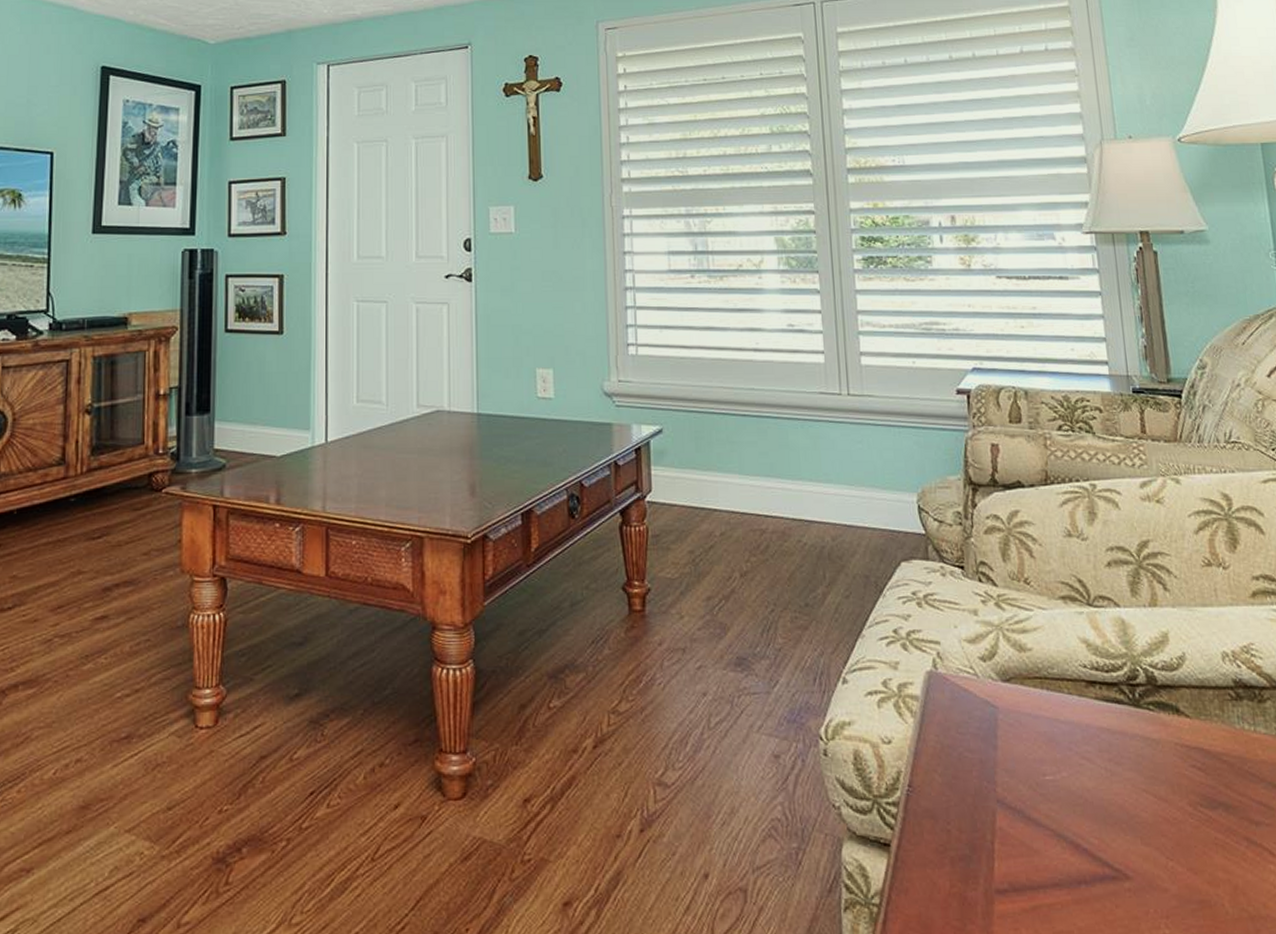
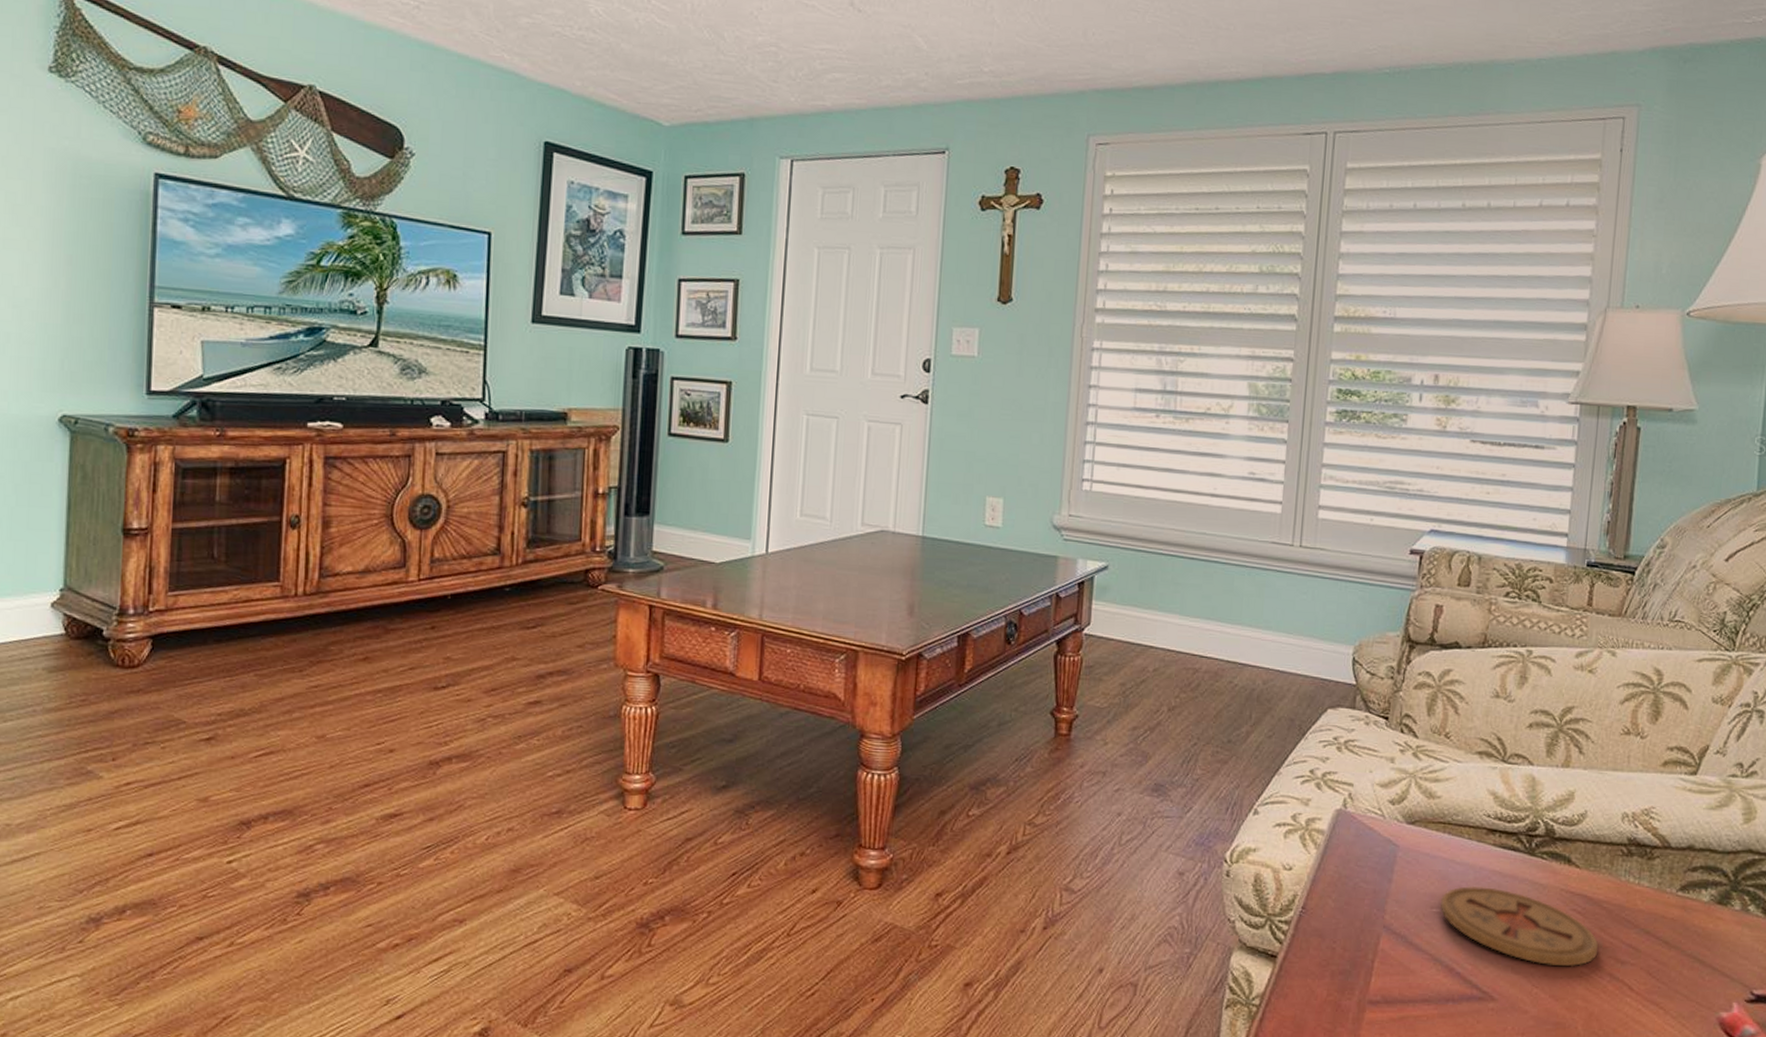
coaster: none [1052,746,1229,833] -> present [1439,885,1599,967]

